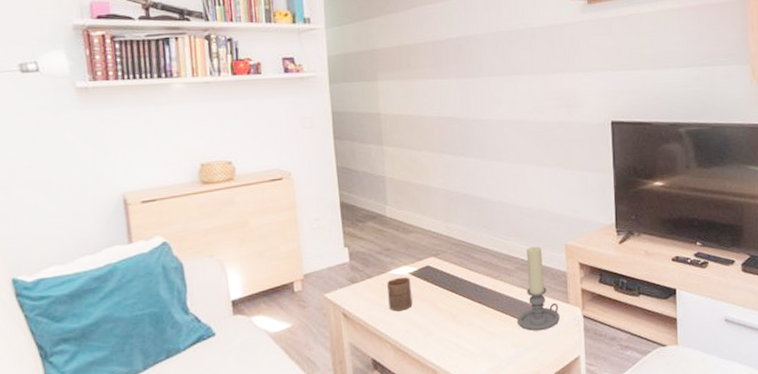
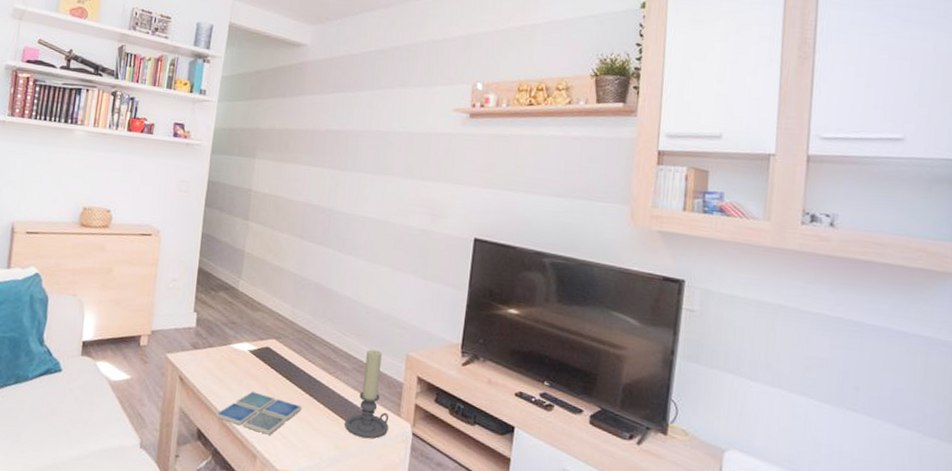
cup: present [386,276,413,312] -> none [224,352,249,387]
drink coaster: none [387,311,473,349] -> present [215,391,302,435]

